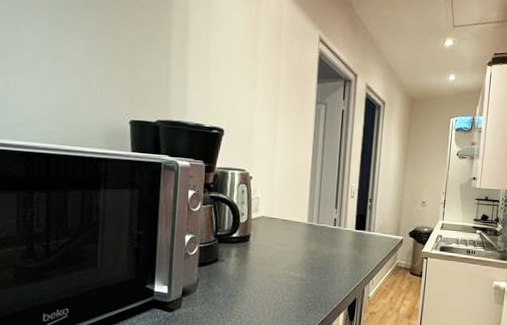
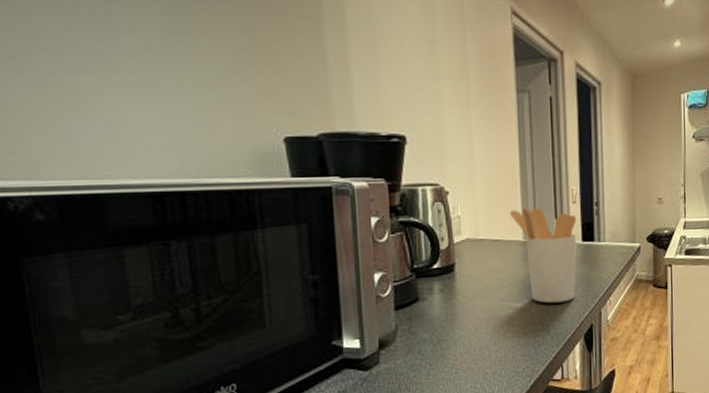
utensil holder: none [299,195,353,277] -> present [510,206,577,303]

